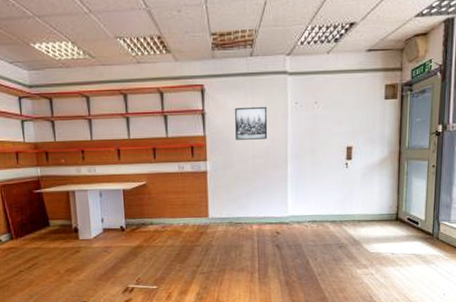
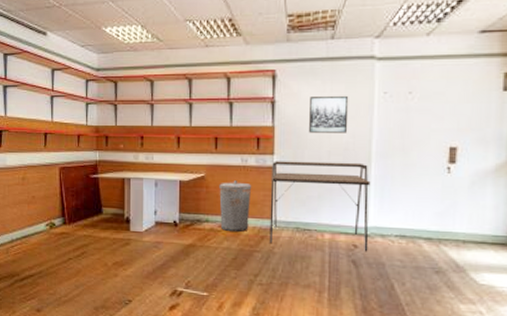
trash can: none [160,186,190,232] -> present [219,180,252,233]
desk: none [206,163,288,238] -> present [269,161,371,252]

